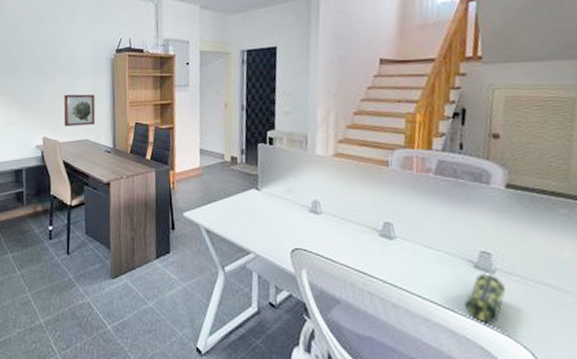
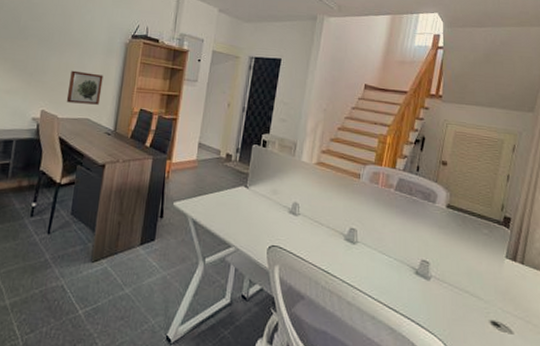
pencil case: present [465,272,506,324] -> none [405,278,436,323]

